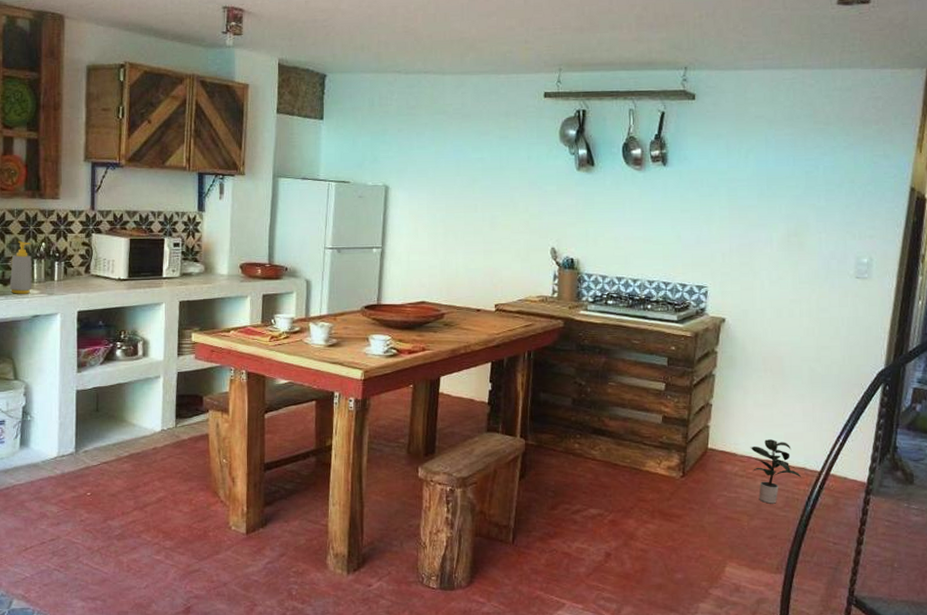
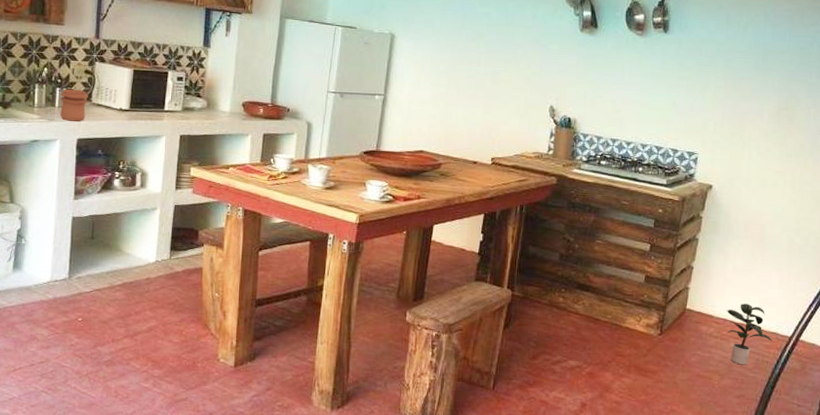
soap bottle: present [9,241,32,294] -> none [9,64,34,118]
jar: none [59,262,87,294] -> present [60,88,88,122]

